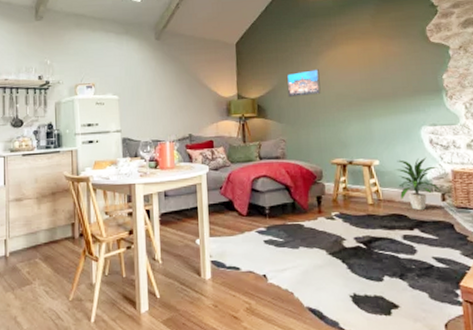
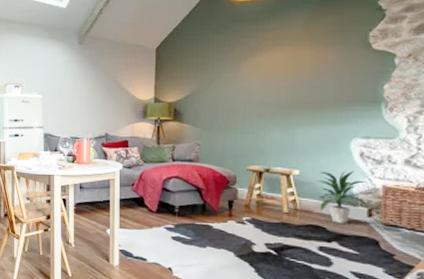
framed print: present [286,68,321,98] -> none [206,75,241,103]

